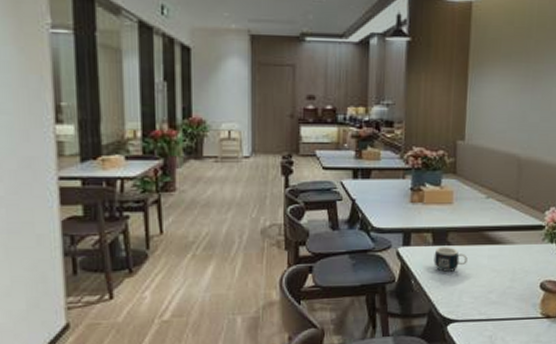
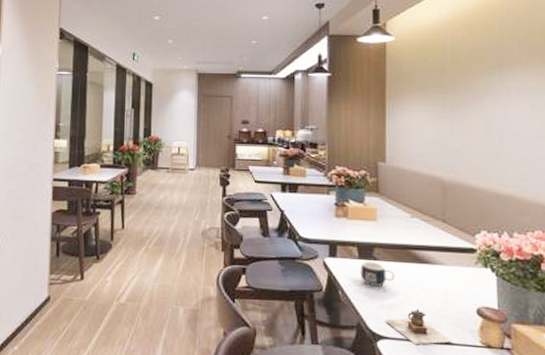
teapot: none [455,289,518,323] -> present [385,308,454,345]

